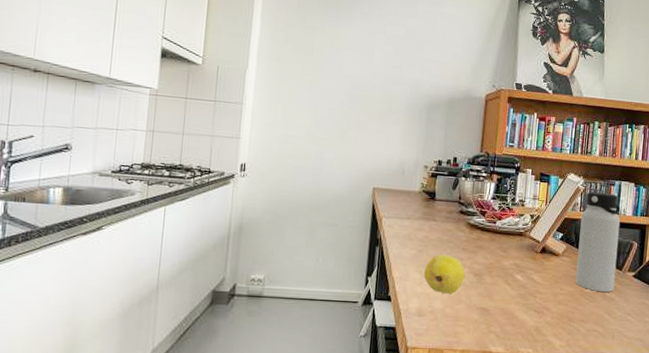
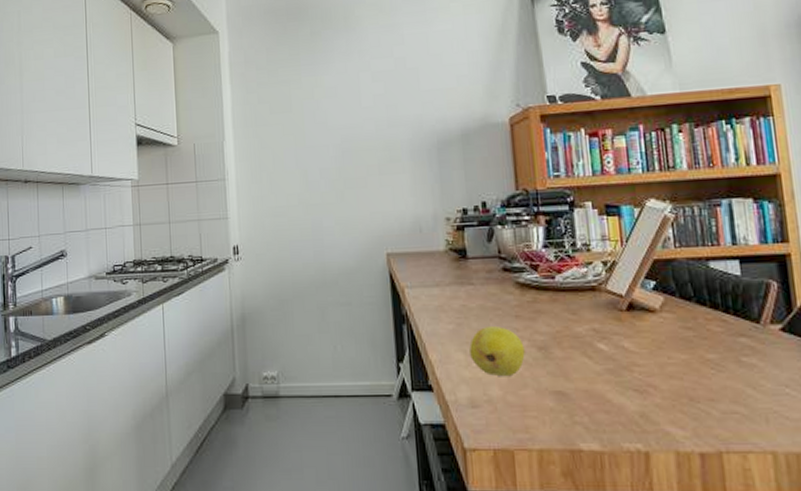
water bottle: present [575,191,621,292] -> none [678,217,754,356]

